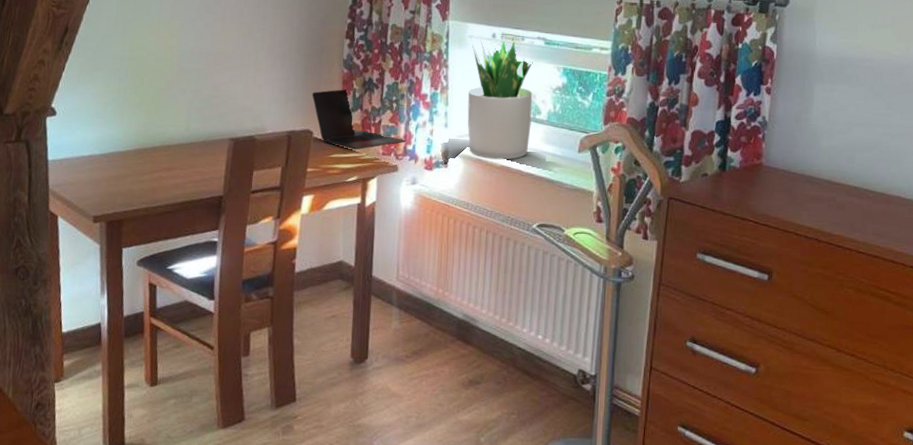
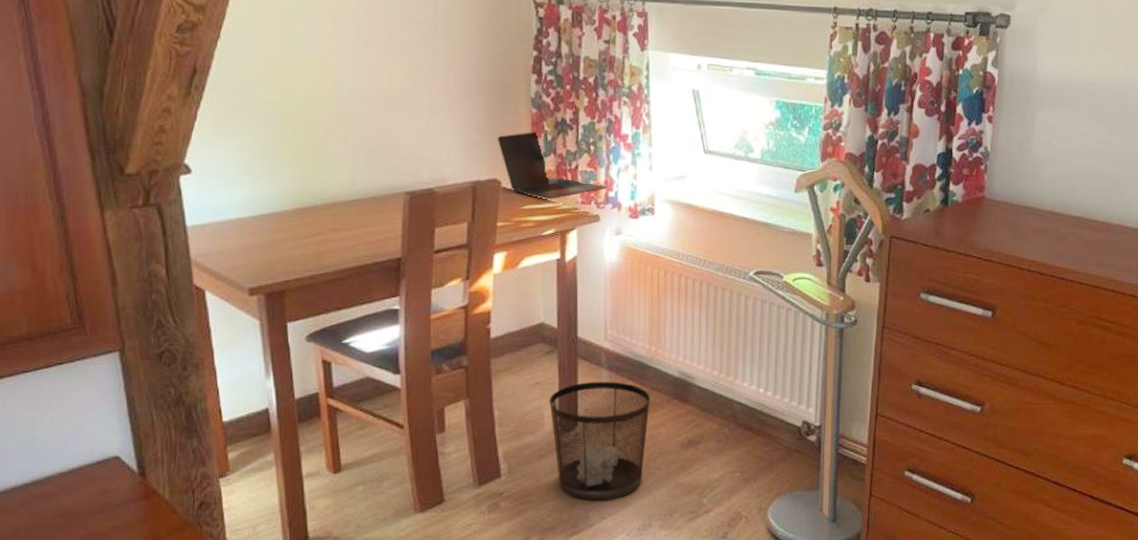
waste bin: none [343,318,436,431] -> present [548,381,650,501]
planter: present [467,35,533,160] -> none [674,66,744,204]

